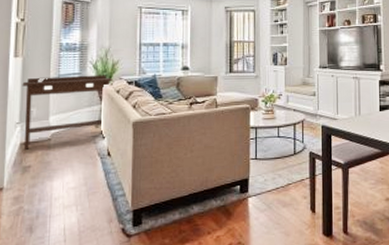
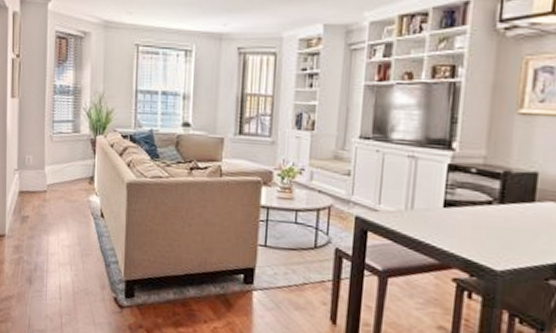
console table: present [22,75,113,150] -> none [19,122,107,199]

